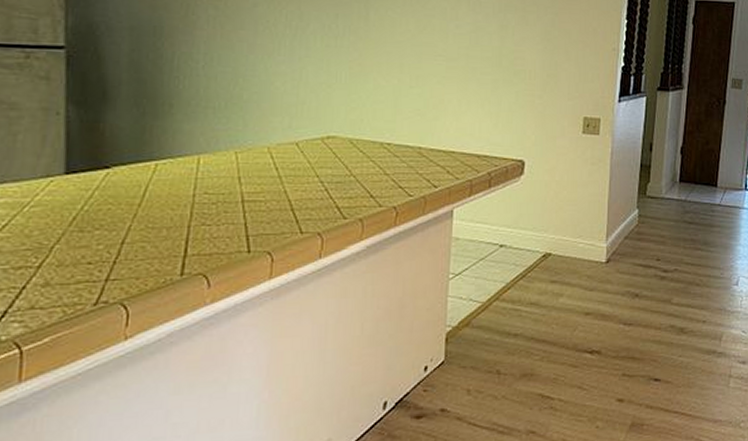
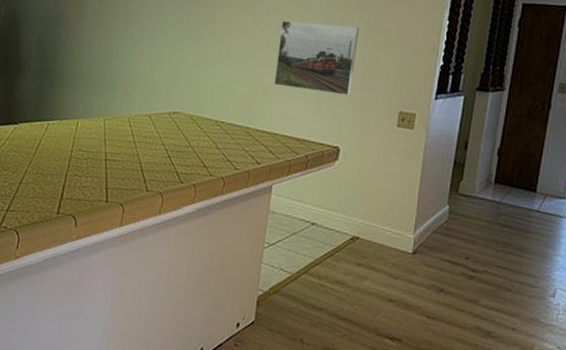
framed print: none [446,24,536,105] -> present [273,20,359,97]

